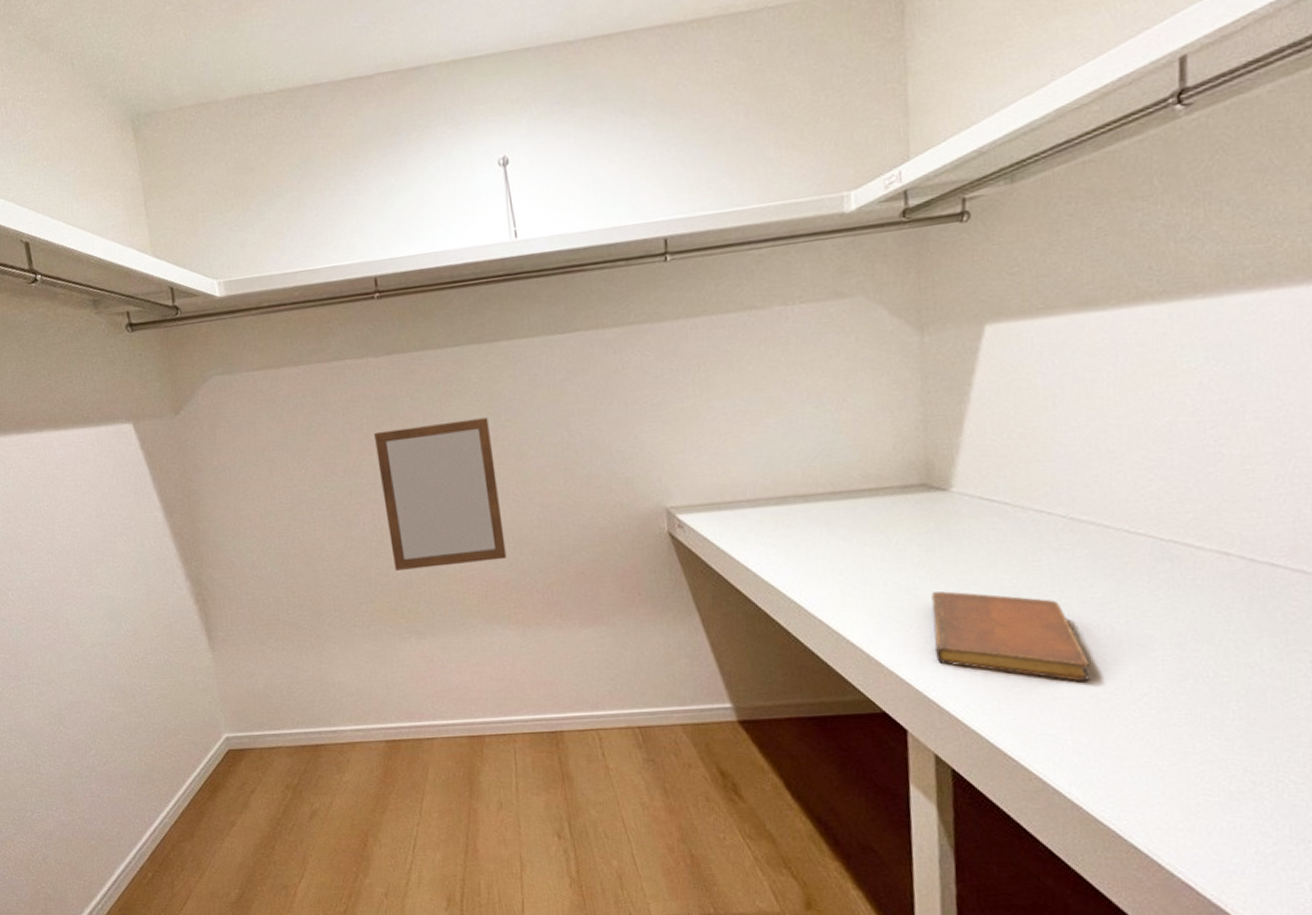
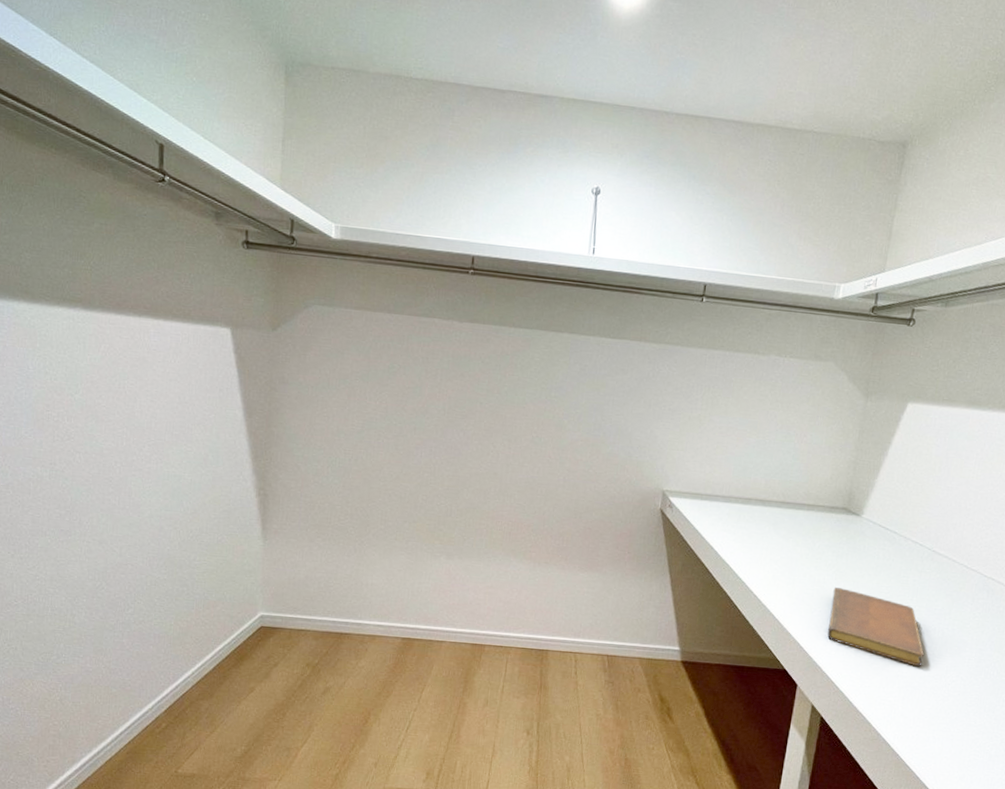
home mirror: present [374,417,507,571] -> none [439,383,541,507]

